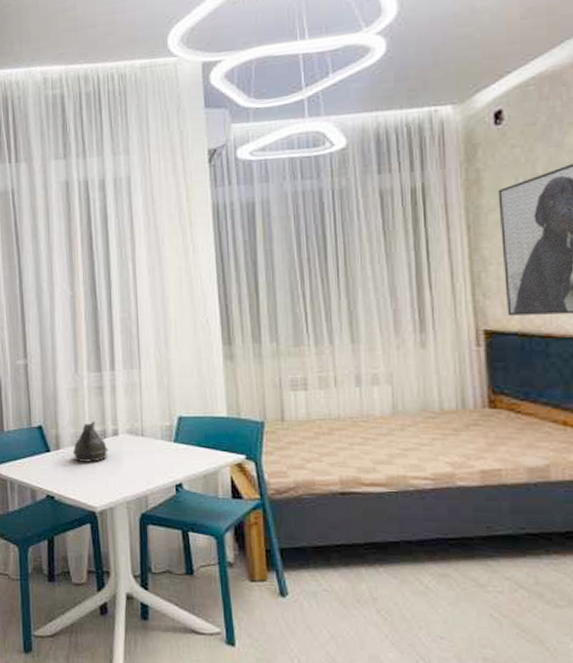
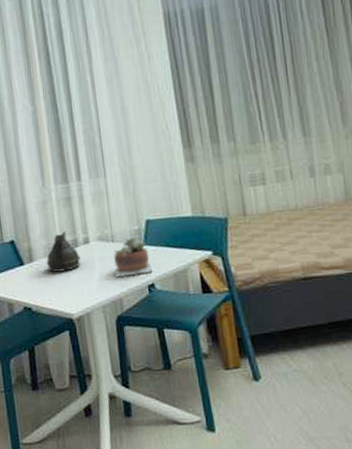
succulent plant: none [142,433,181,474] -> present [113,237,152,277]

